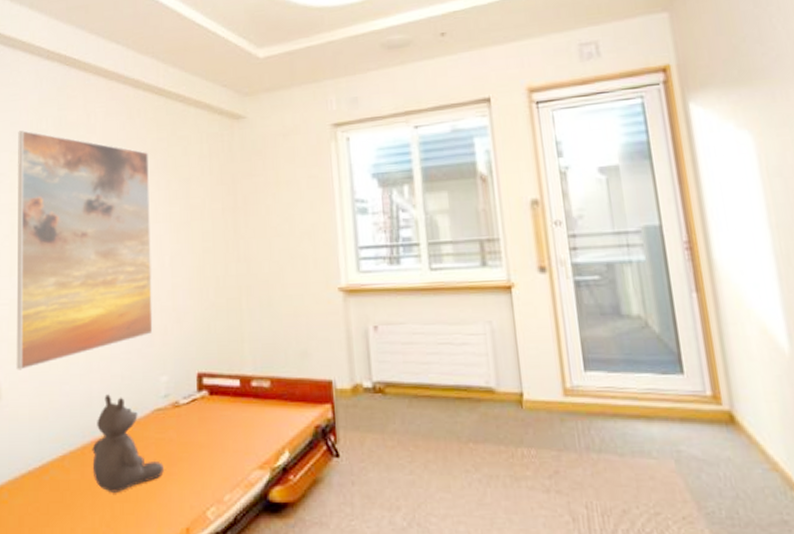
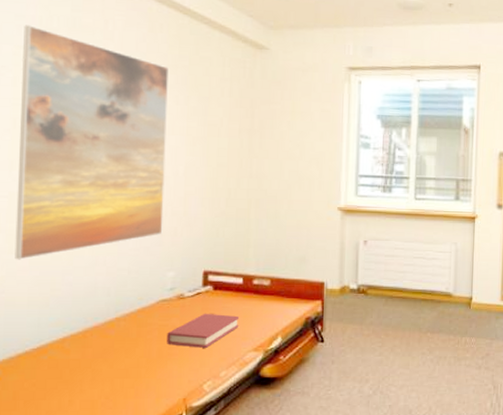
teddy bear: present [92,394,164,493] -> none [94,286,165,370]
hardback book: none [164,423,241,466] -> present [167,313,240,348]

